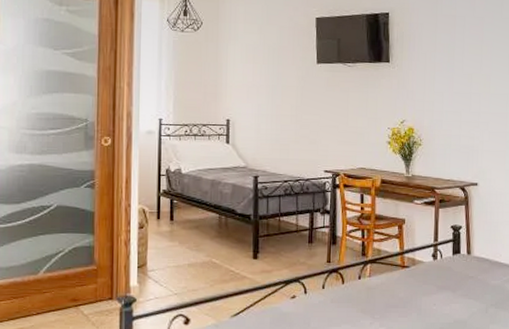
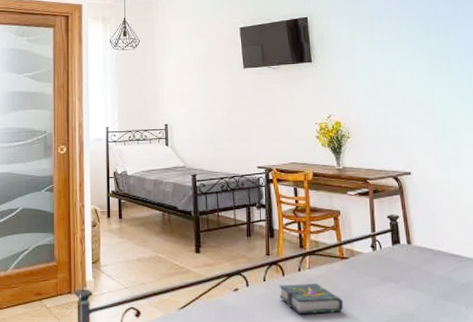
book: none [337,292,401,322] -> present [279,284,344,315]

